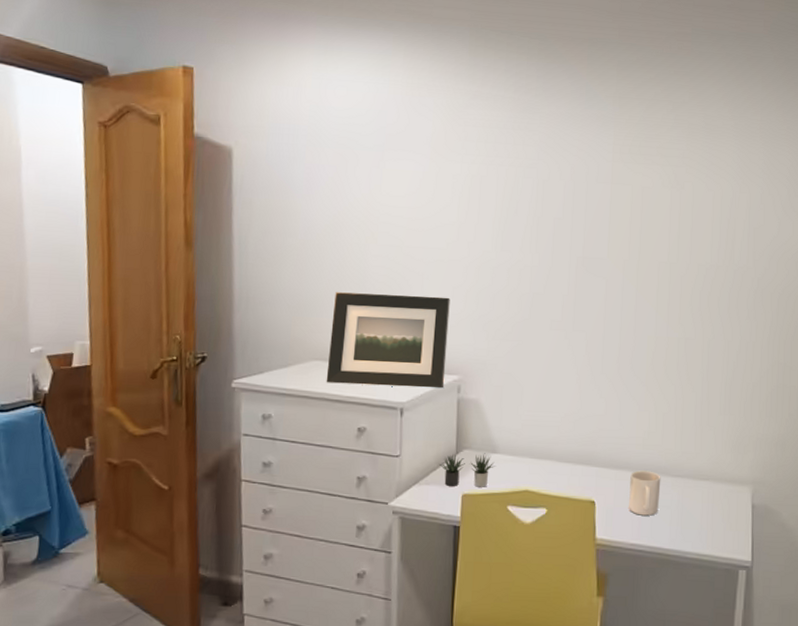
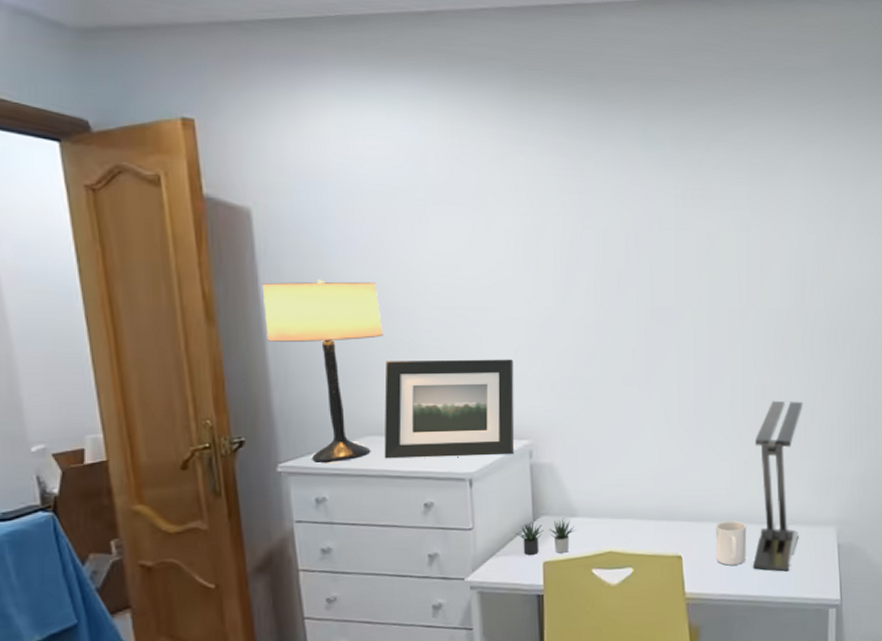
table lamp: none [235,213,336,383] -> present [262,278,384,462]
desk lamp: none [664,355,726,527] -> present [752,400,803,572]

